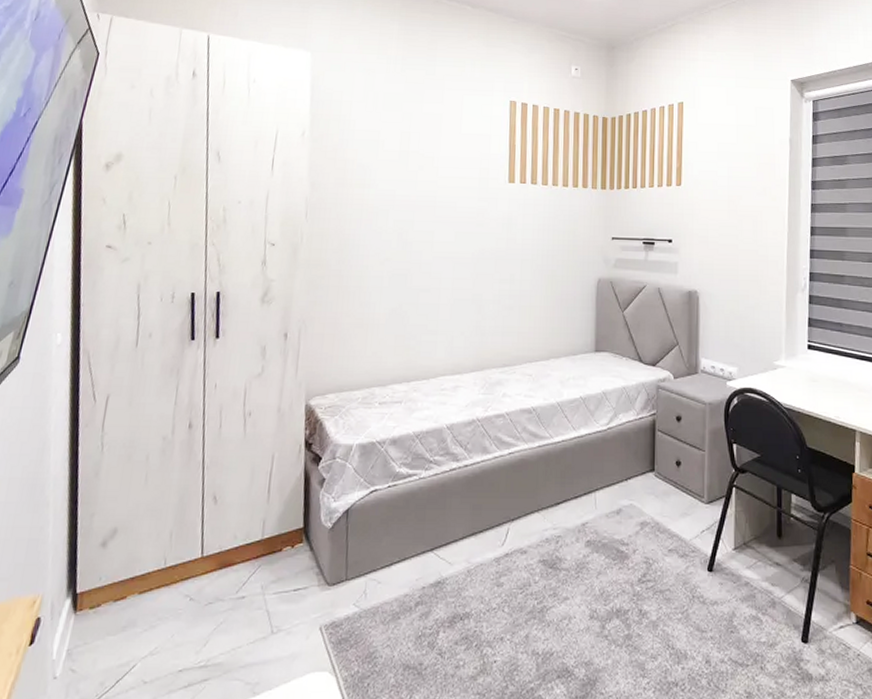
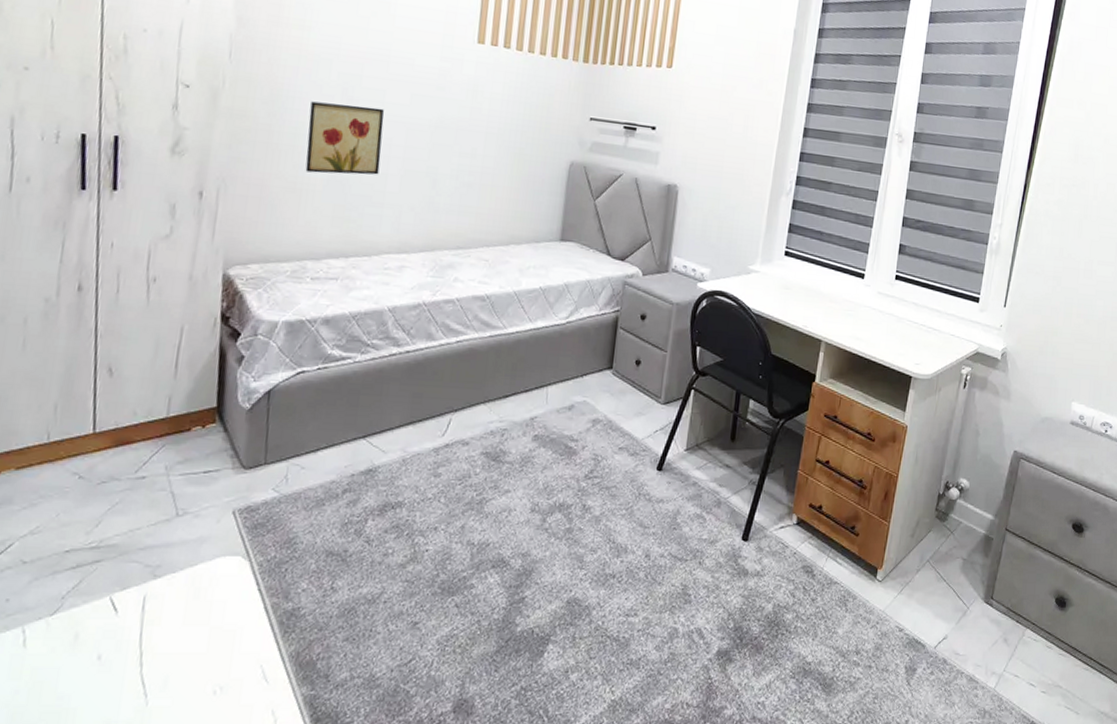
wall art: none [370,247,434,309] -> present [305,101,385,175]

